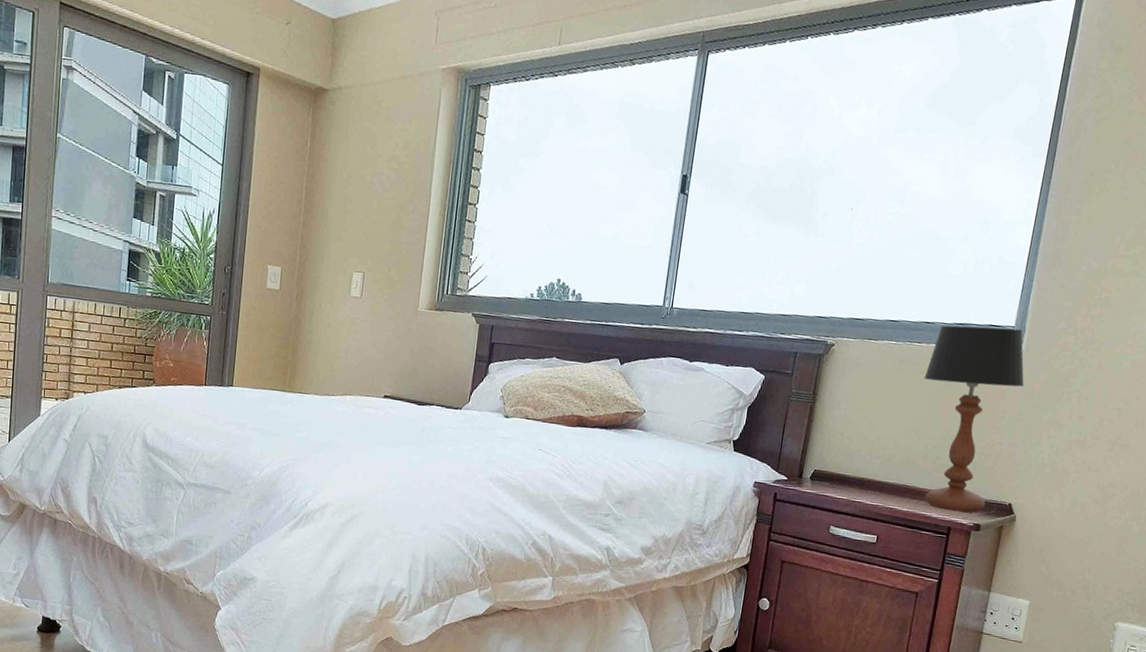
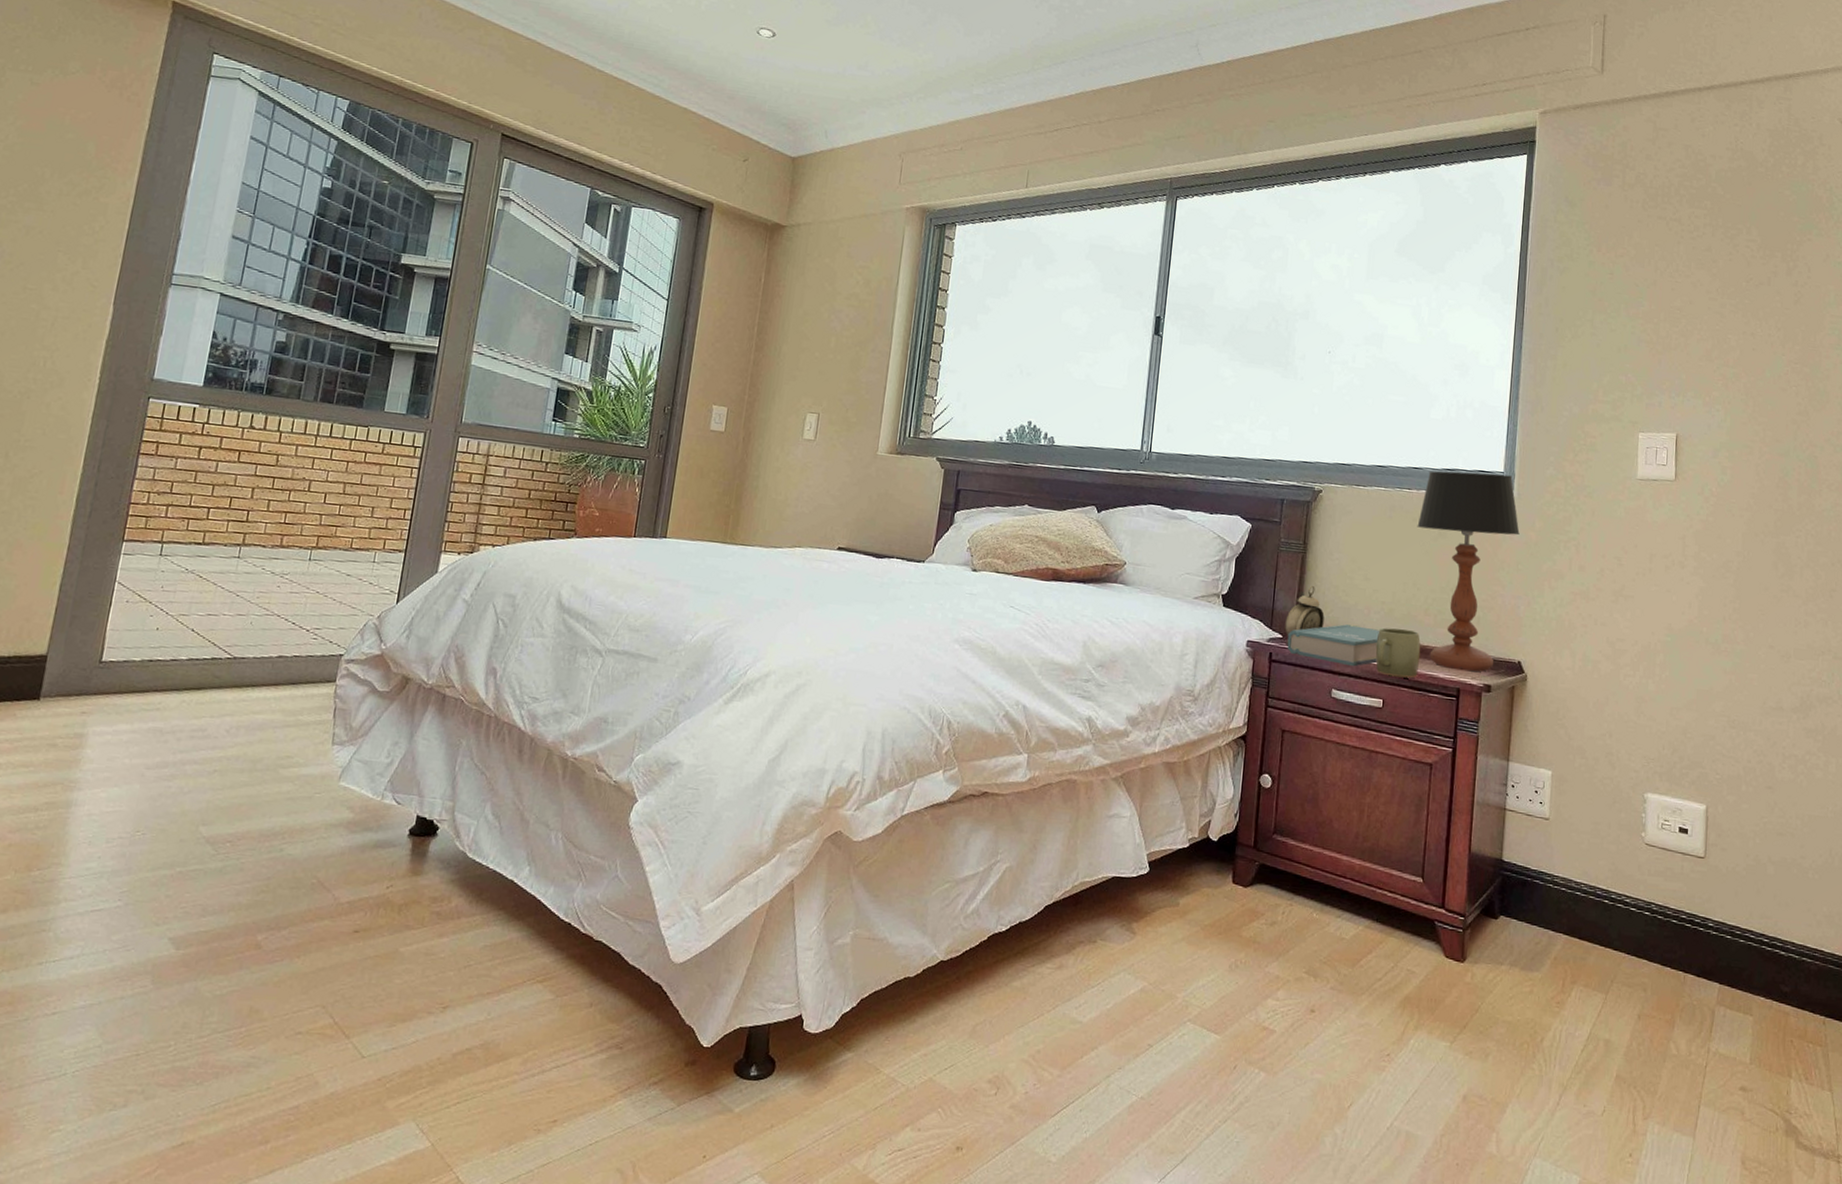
alarm clock: none [790,433,828,486] -> present [1285,586,1325,645]
book: none [791,468,879,507] -> present [1287,624,1380,667]
mug: none [873,471,918,518] -> present [1375,627,1421,679]

